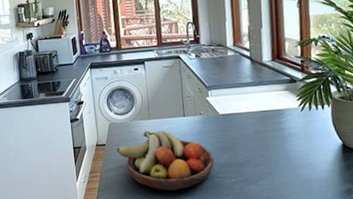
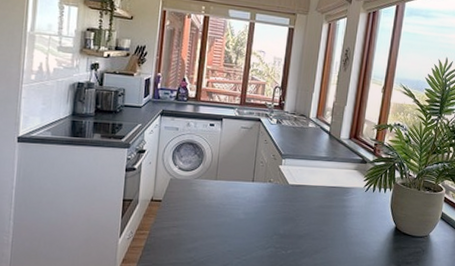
fruit bowl: present [116,130,214,191] -> none [173,191,274,258]

